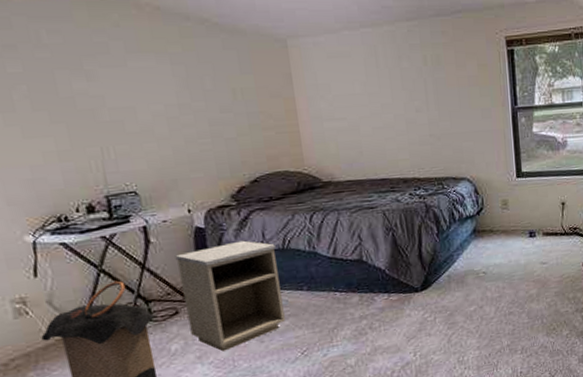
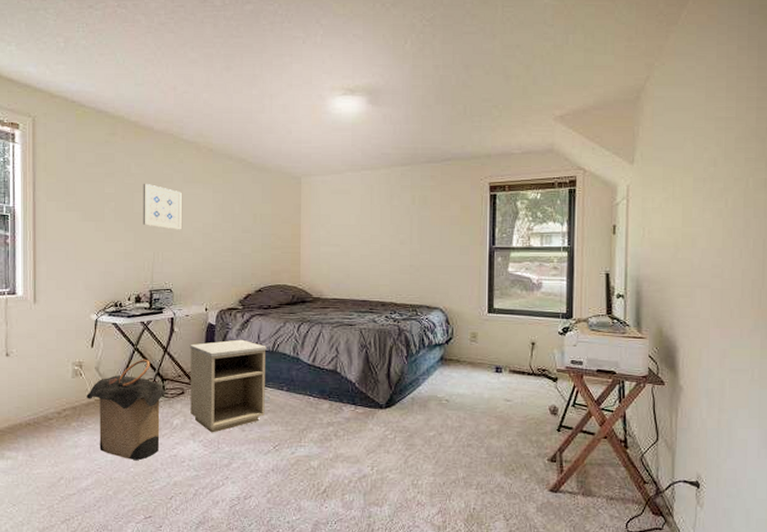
wall art: none [65,56,136,116] -> present [142,183,182,230]

